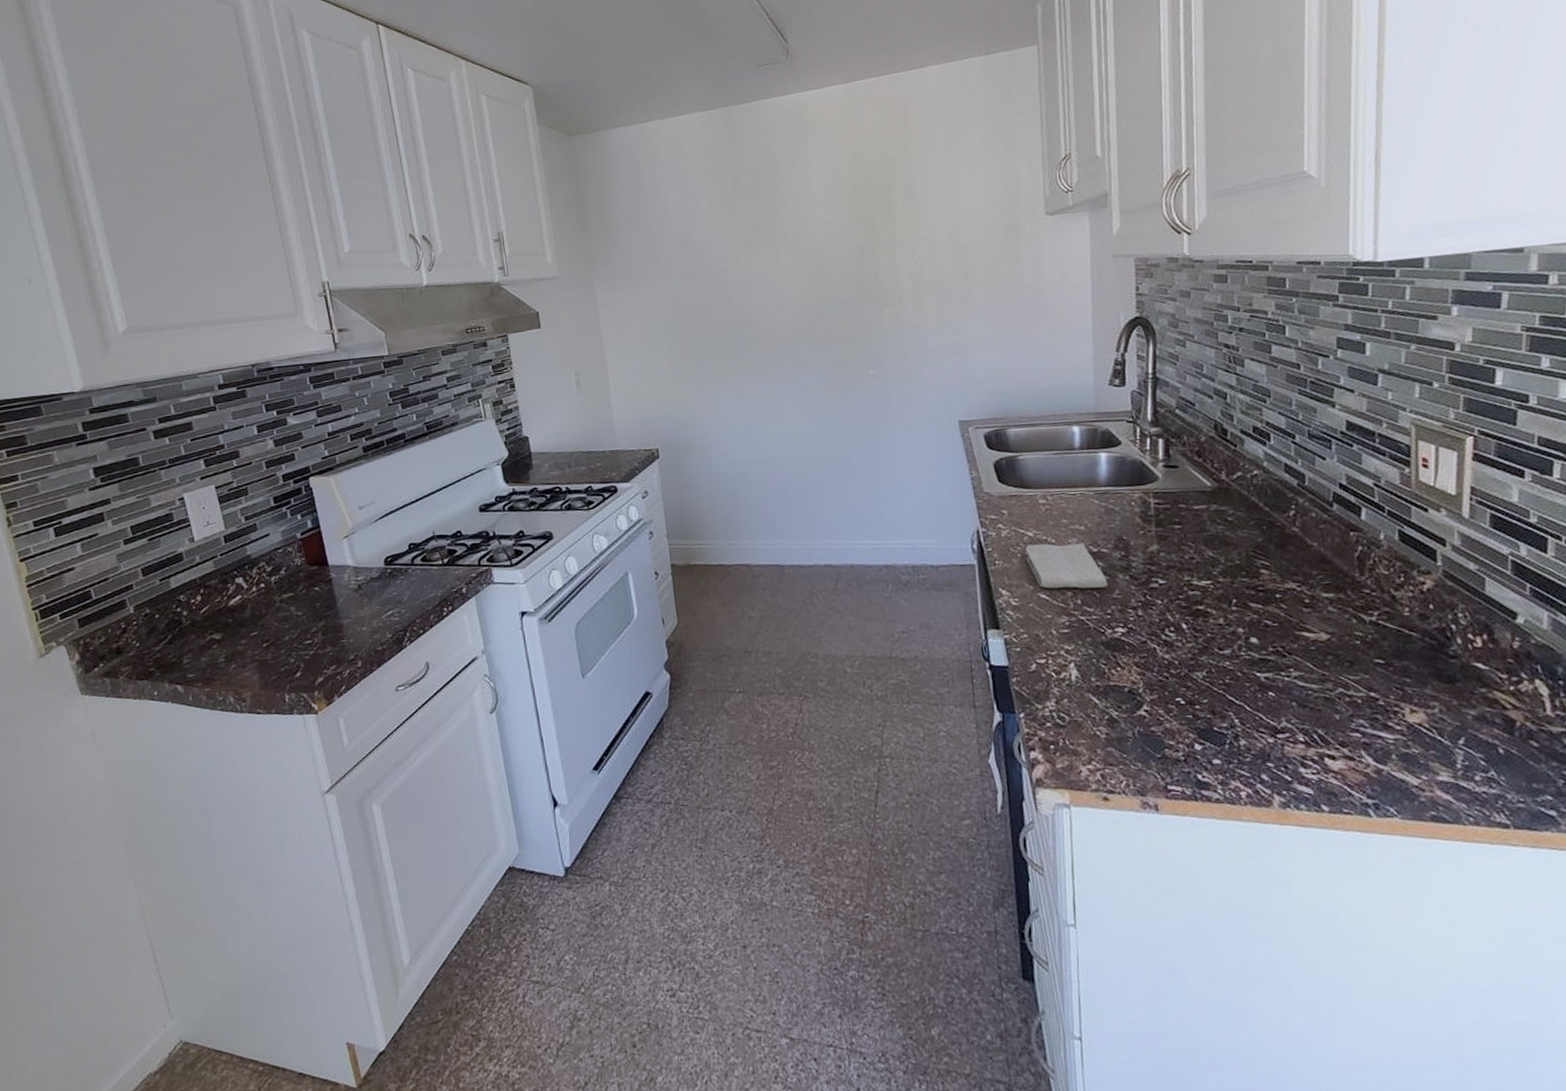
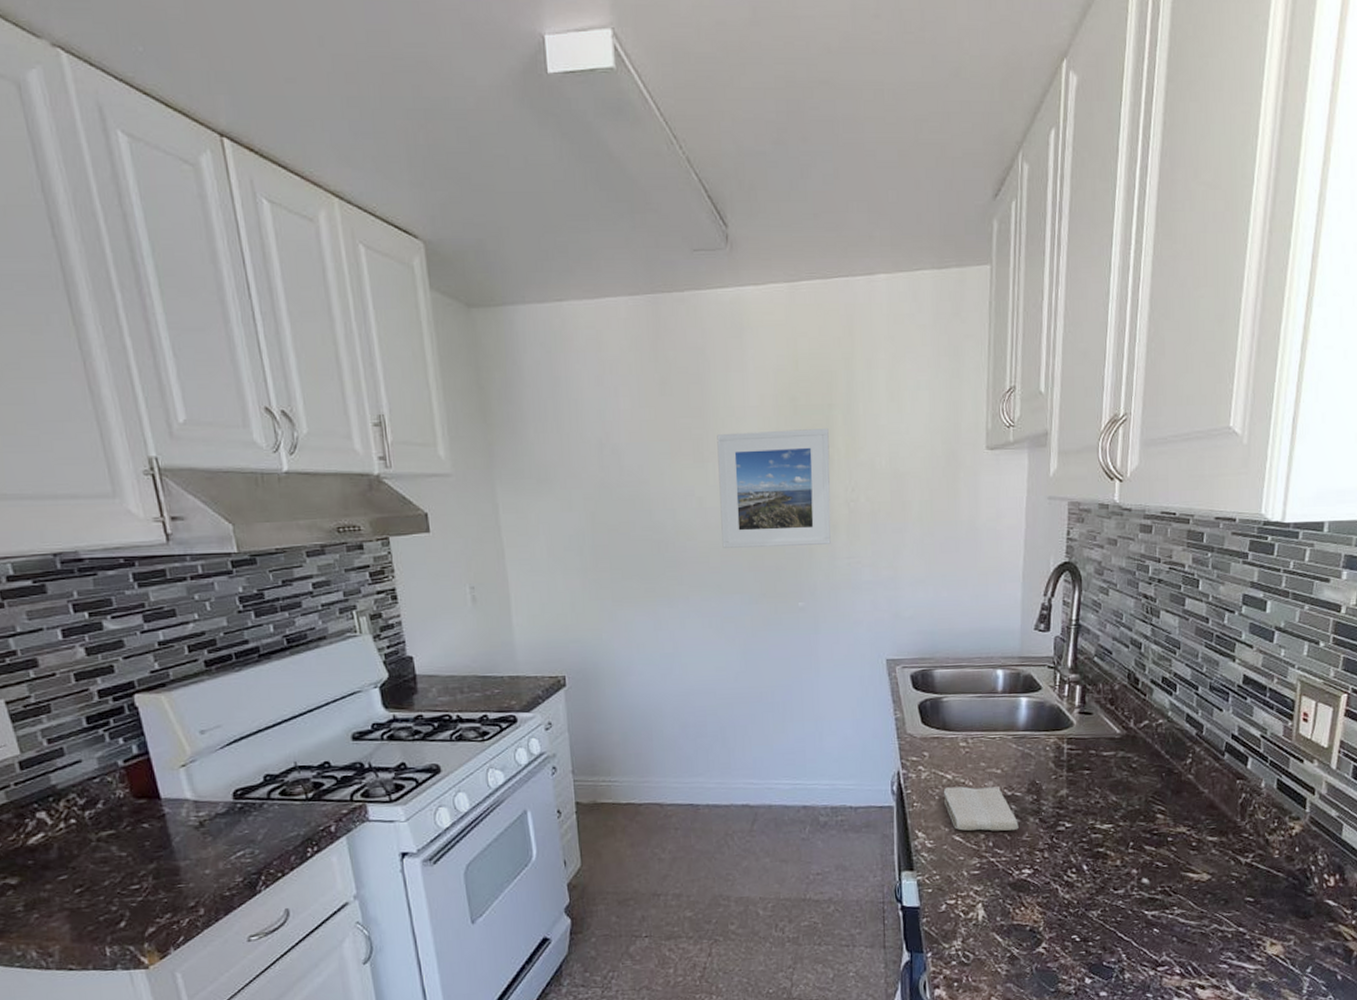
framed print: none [786,208,898,325] -> present [717,427,831,548]

